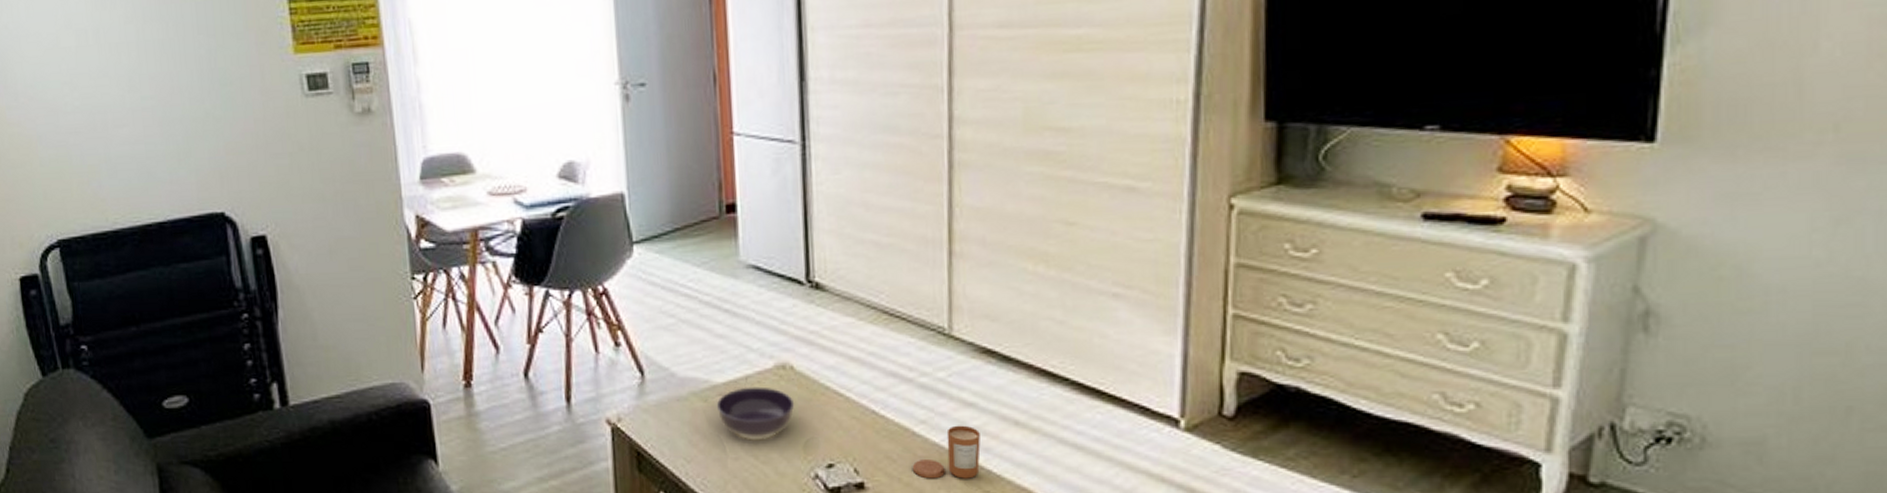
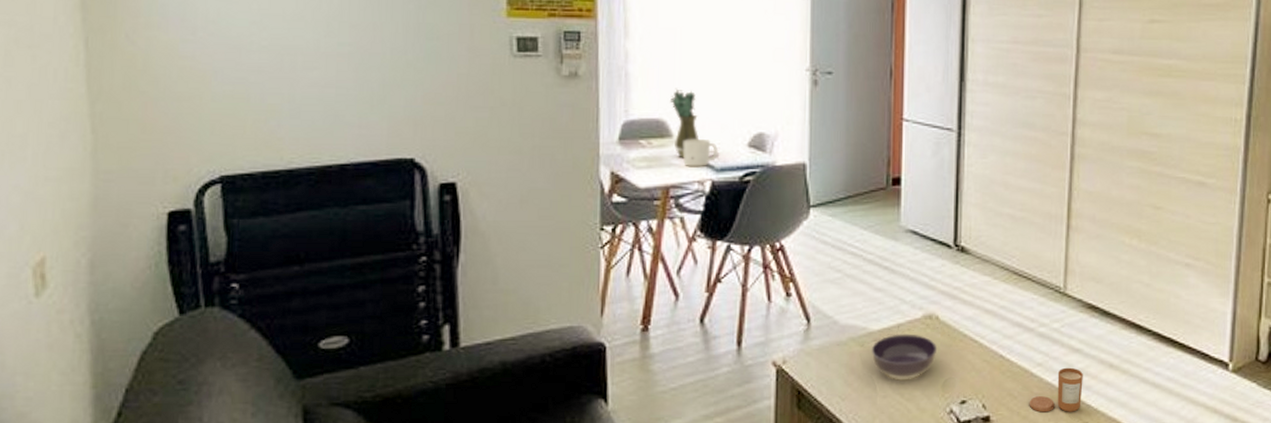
vase: none [468,117,505,195] -> present [669,89,700,157]
mug: none [487,173,525,204] -> present [683,139,718,166]

